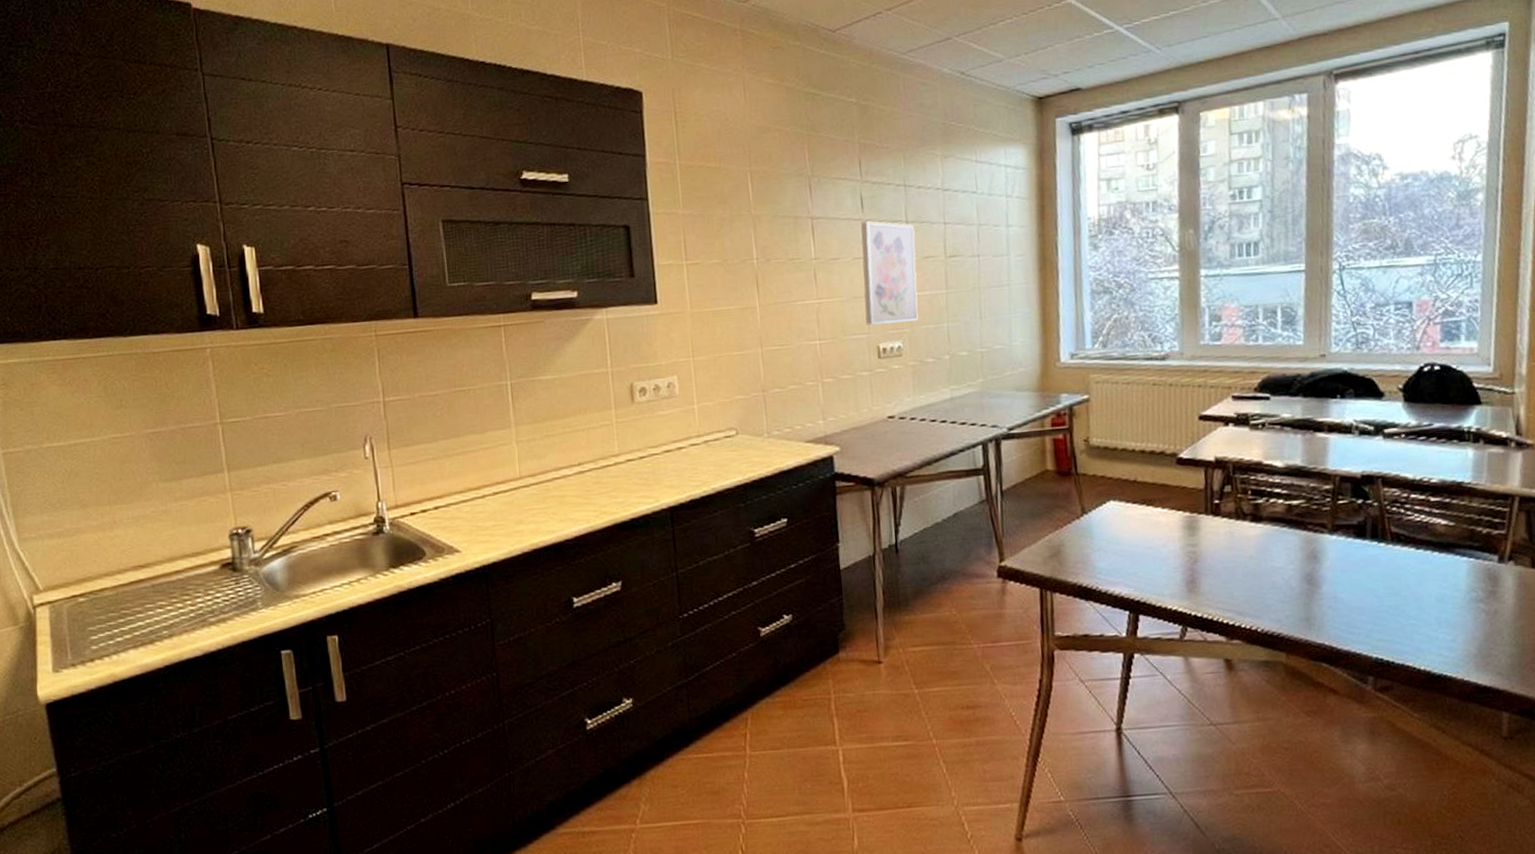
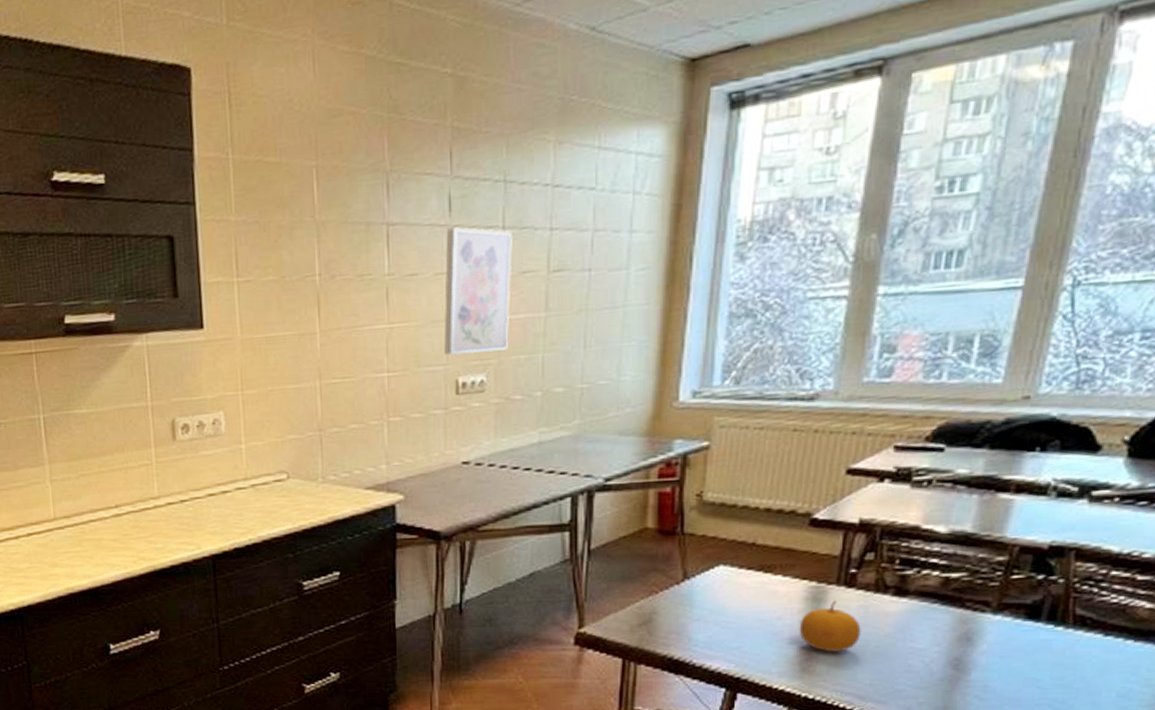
fruit: none [1181,527,1231,574] -> present [799,600,861,652]

